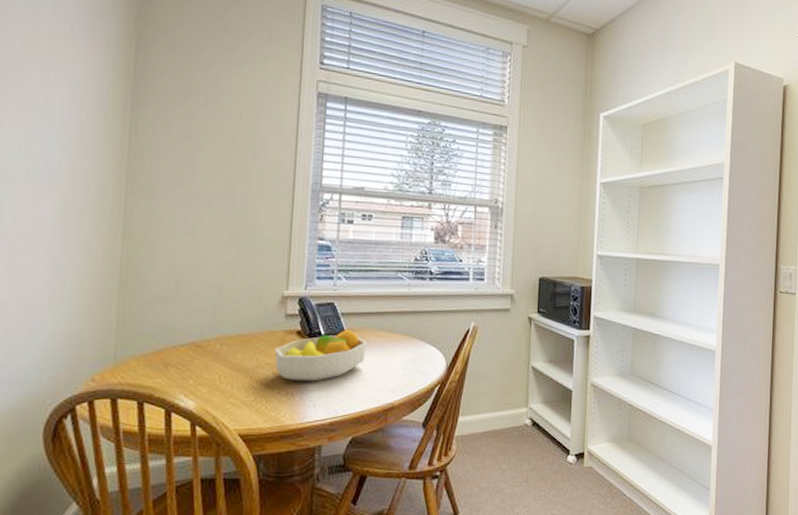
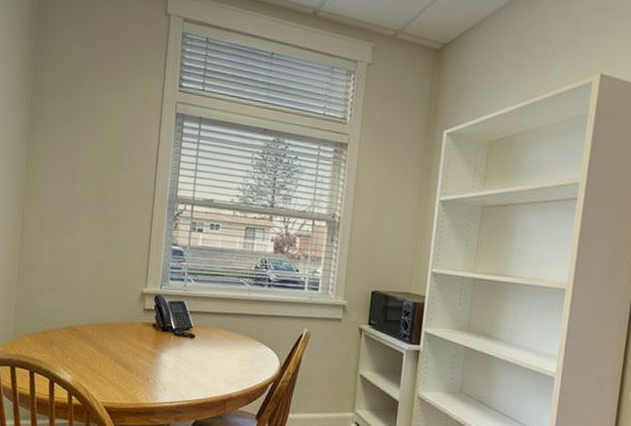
fruit bowl: present [274,328,368,382] -> none [134,325,211,369]

